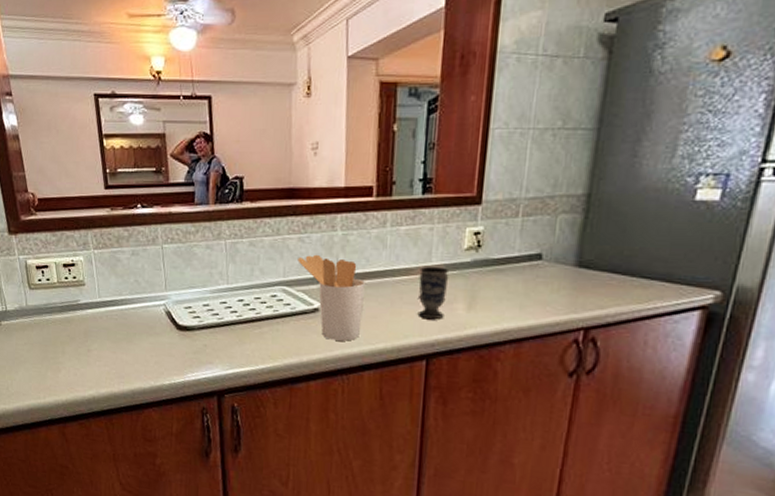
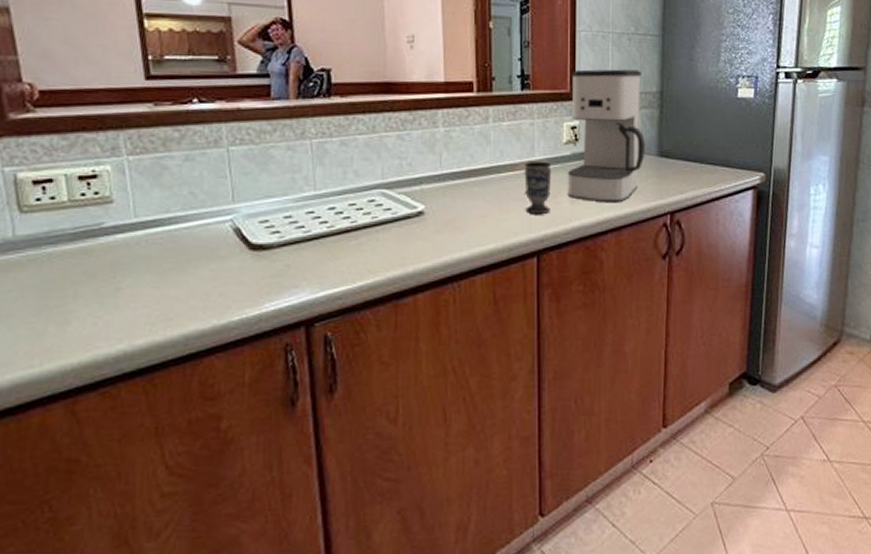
utensil holder: present [298,254,365,341] -> none [397,152,471,245]
coffee maker: none [463,169,565,314] -> present [567,69,646,203]

